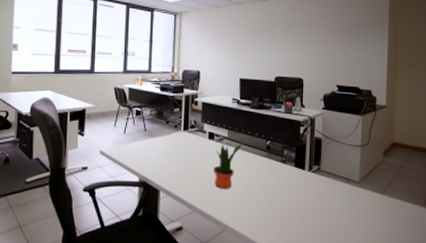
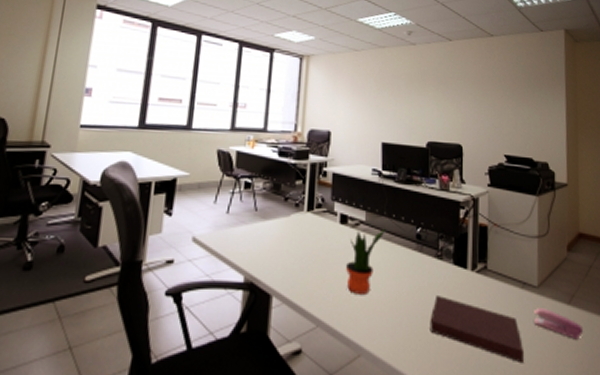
notebook: none [276,189,346,236] -> present [430,296,524,364]
stapler: none [355,197,393,219] -> present [534,308,584,340]

